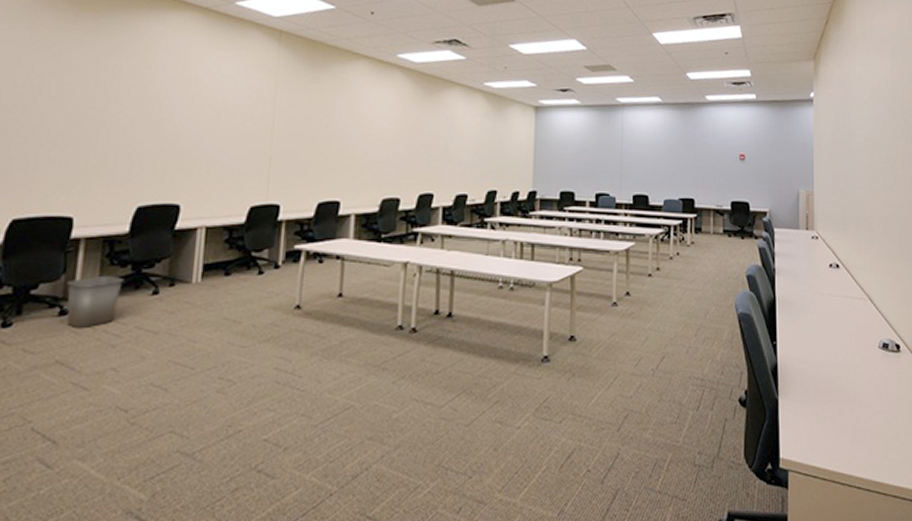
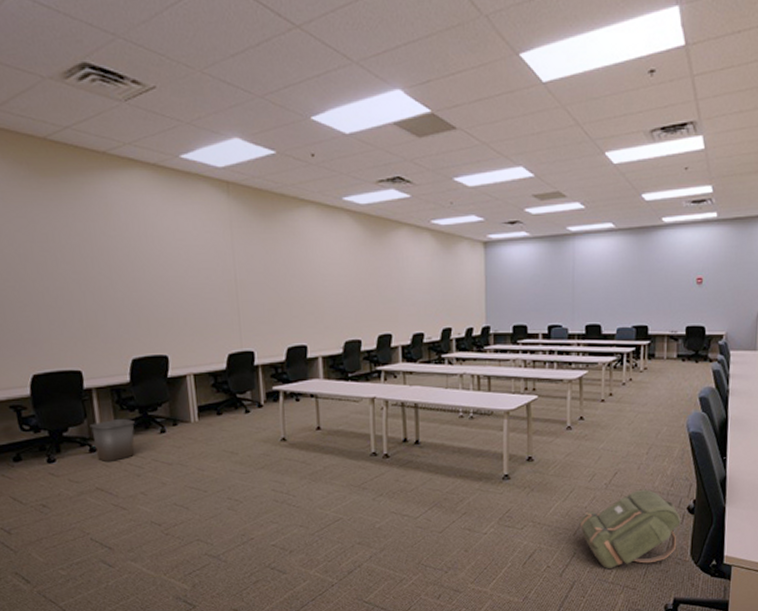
backpack: none [624,377,733,473] -> present [579,489,681,568]

